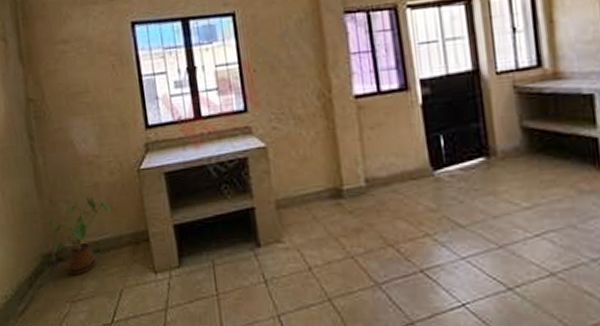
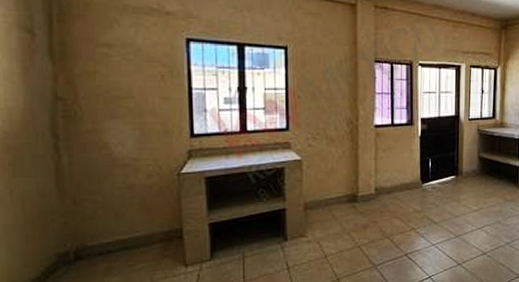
house plant: present [48,197,110,275] -> none [69,197,143,273]

